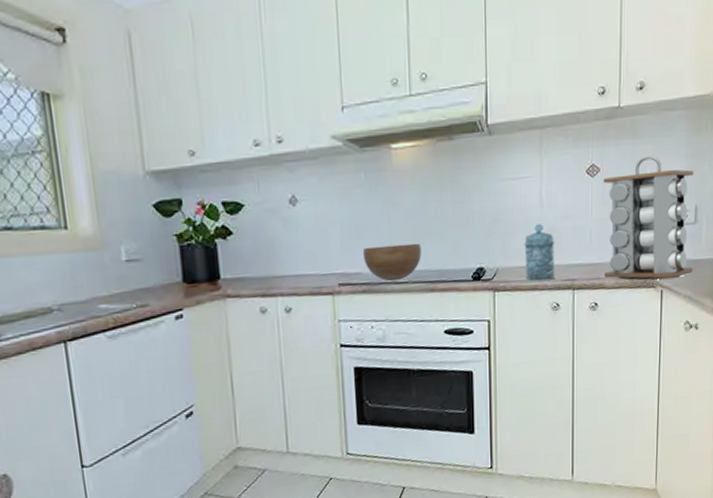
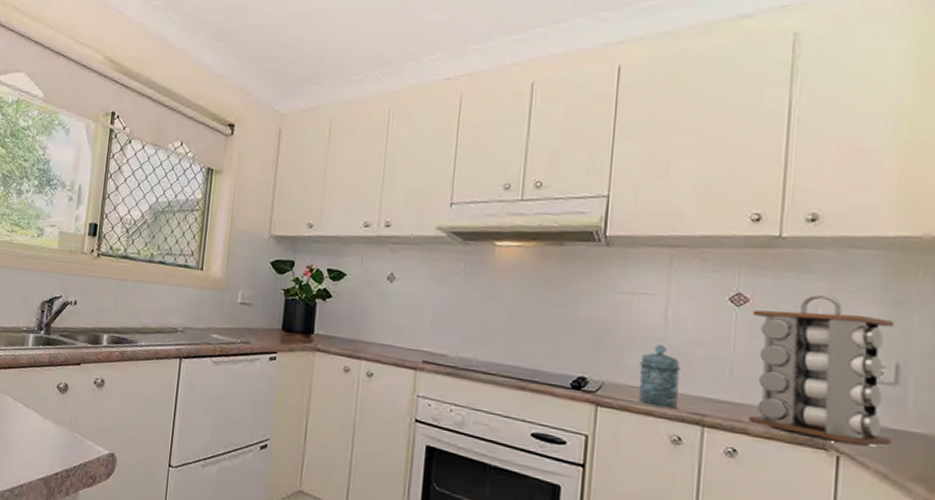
bowl: present [362,243,421,282] -> none [451,332,515,372]

